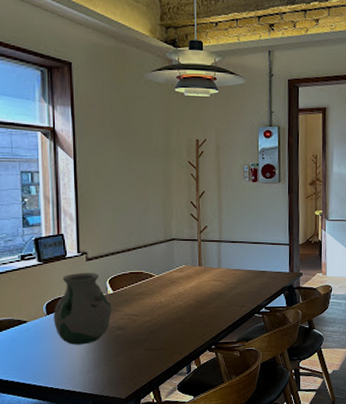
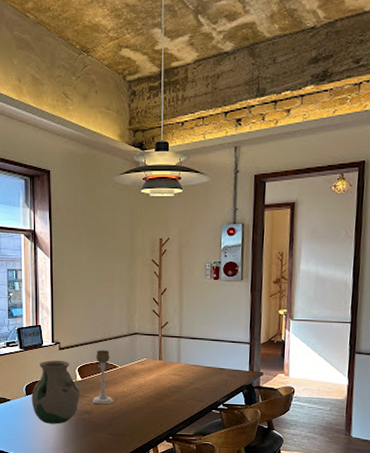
candle holder: none [126,258,151,319] -> present [92,350,114,405]

